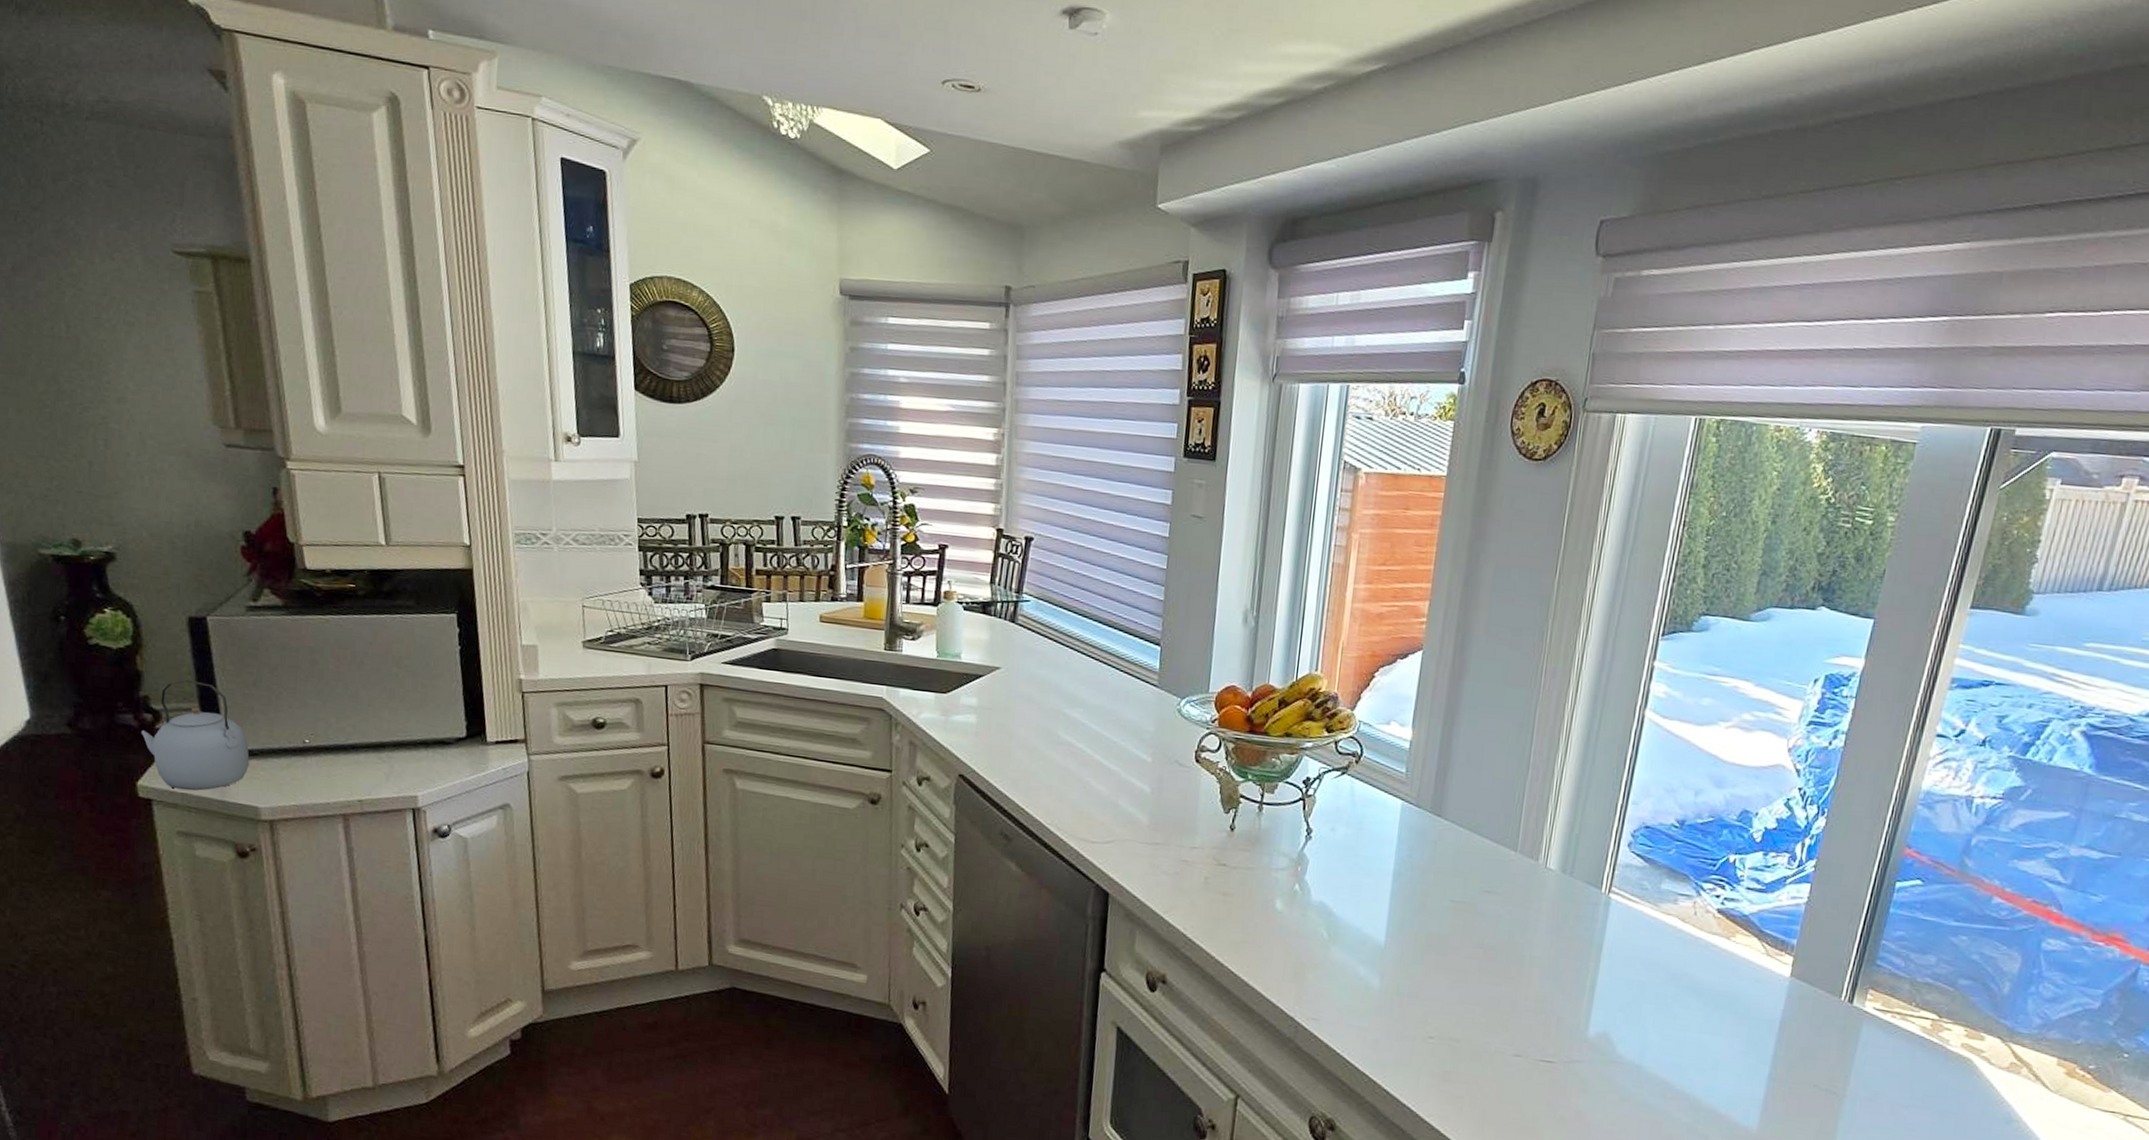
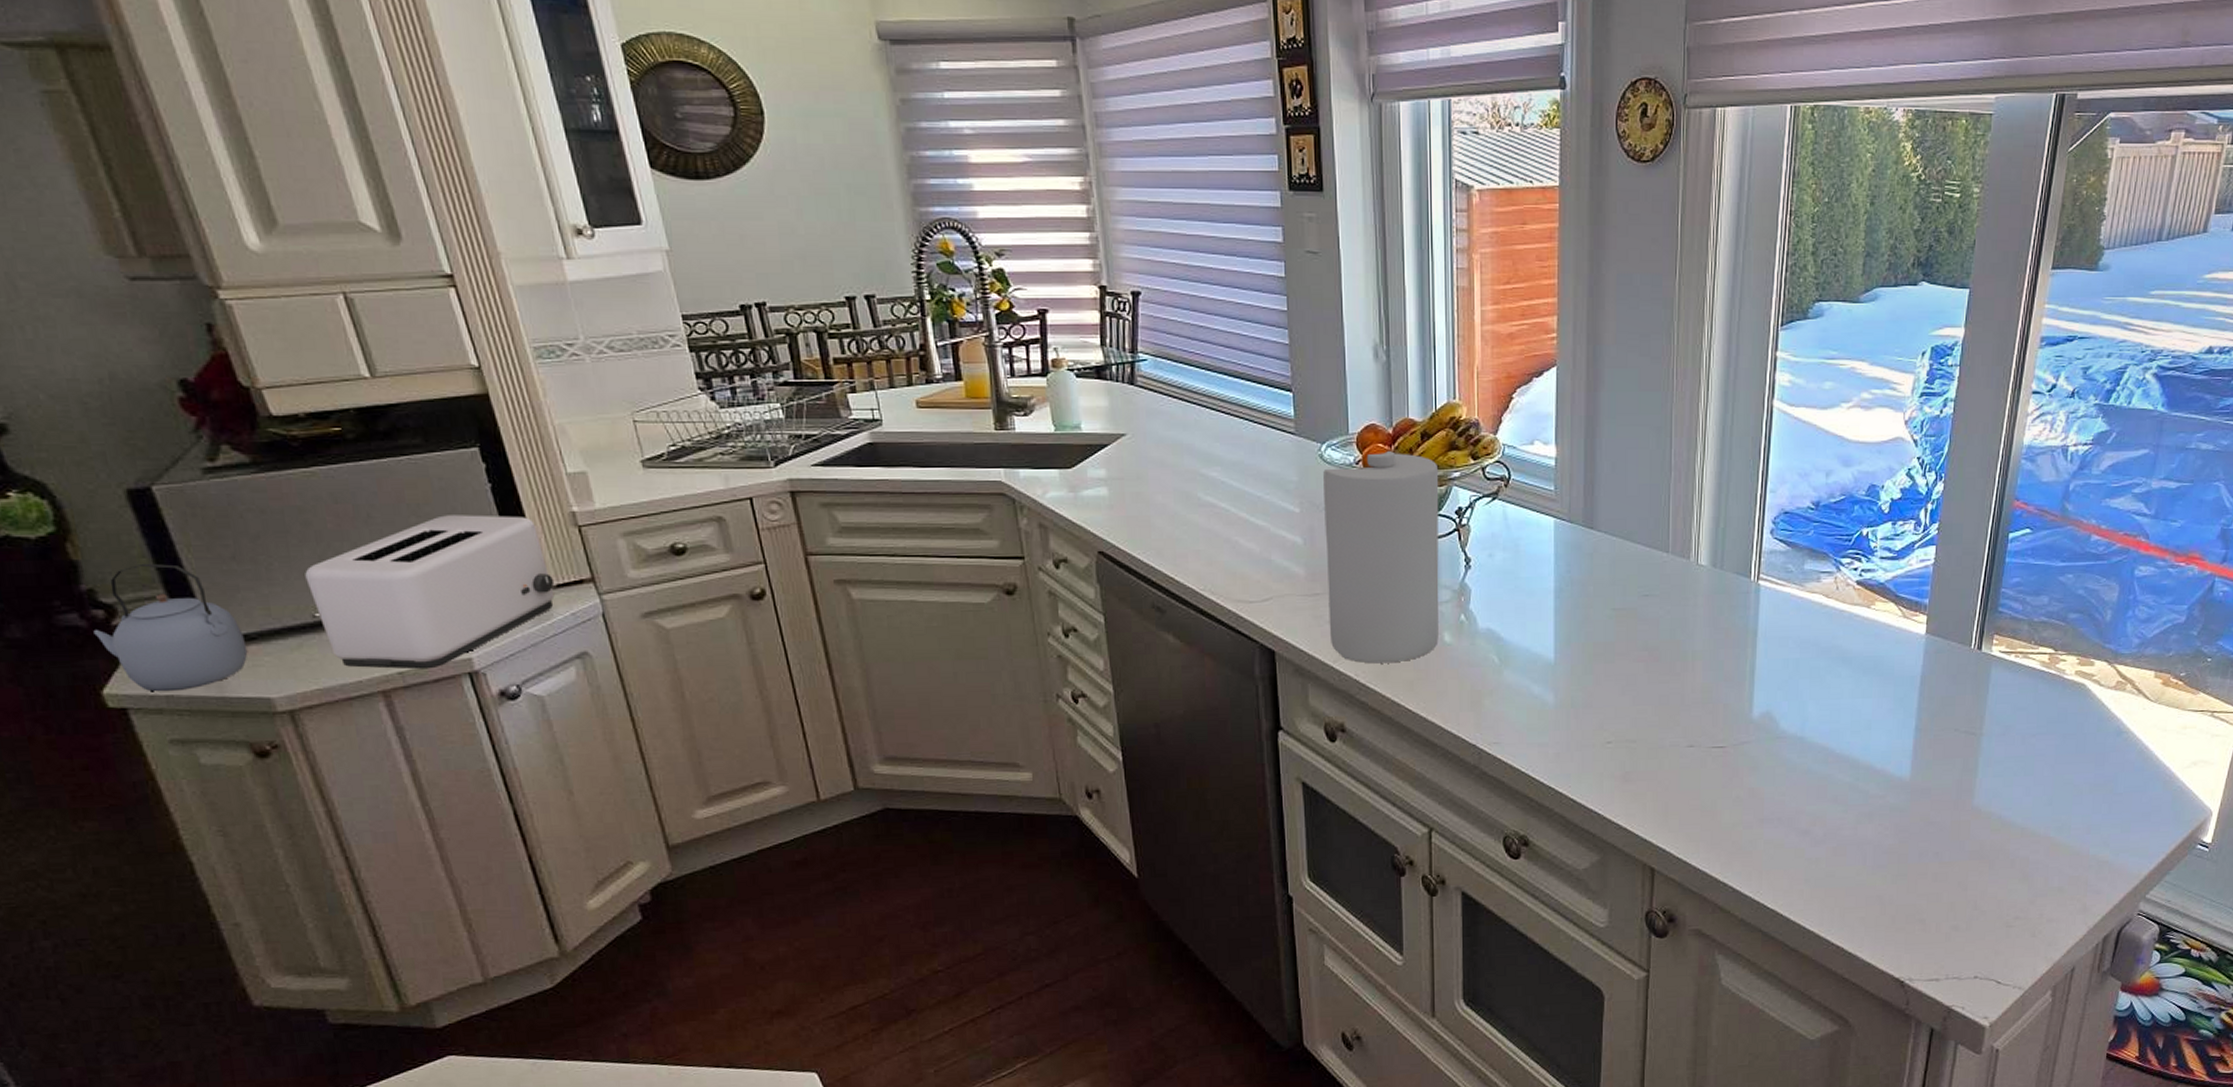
toaster: none [304,669,495,801] -> present [305,515,555,670]
paper towel holder: none [1163,714,1292,923] -> present [1323,451,1439,664]

